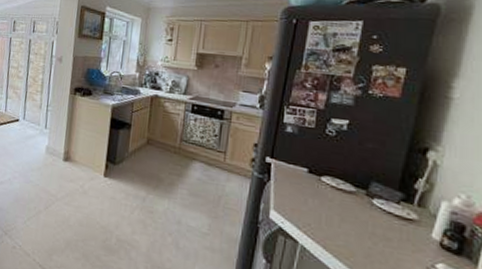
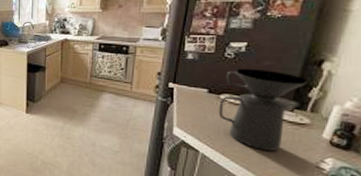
coffee maker: none [320,148,414,249] -> present [219,68,308,151]

